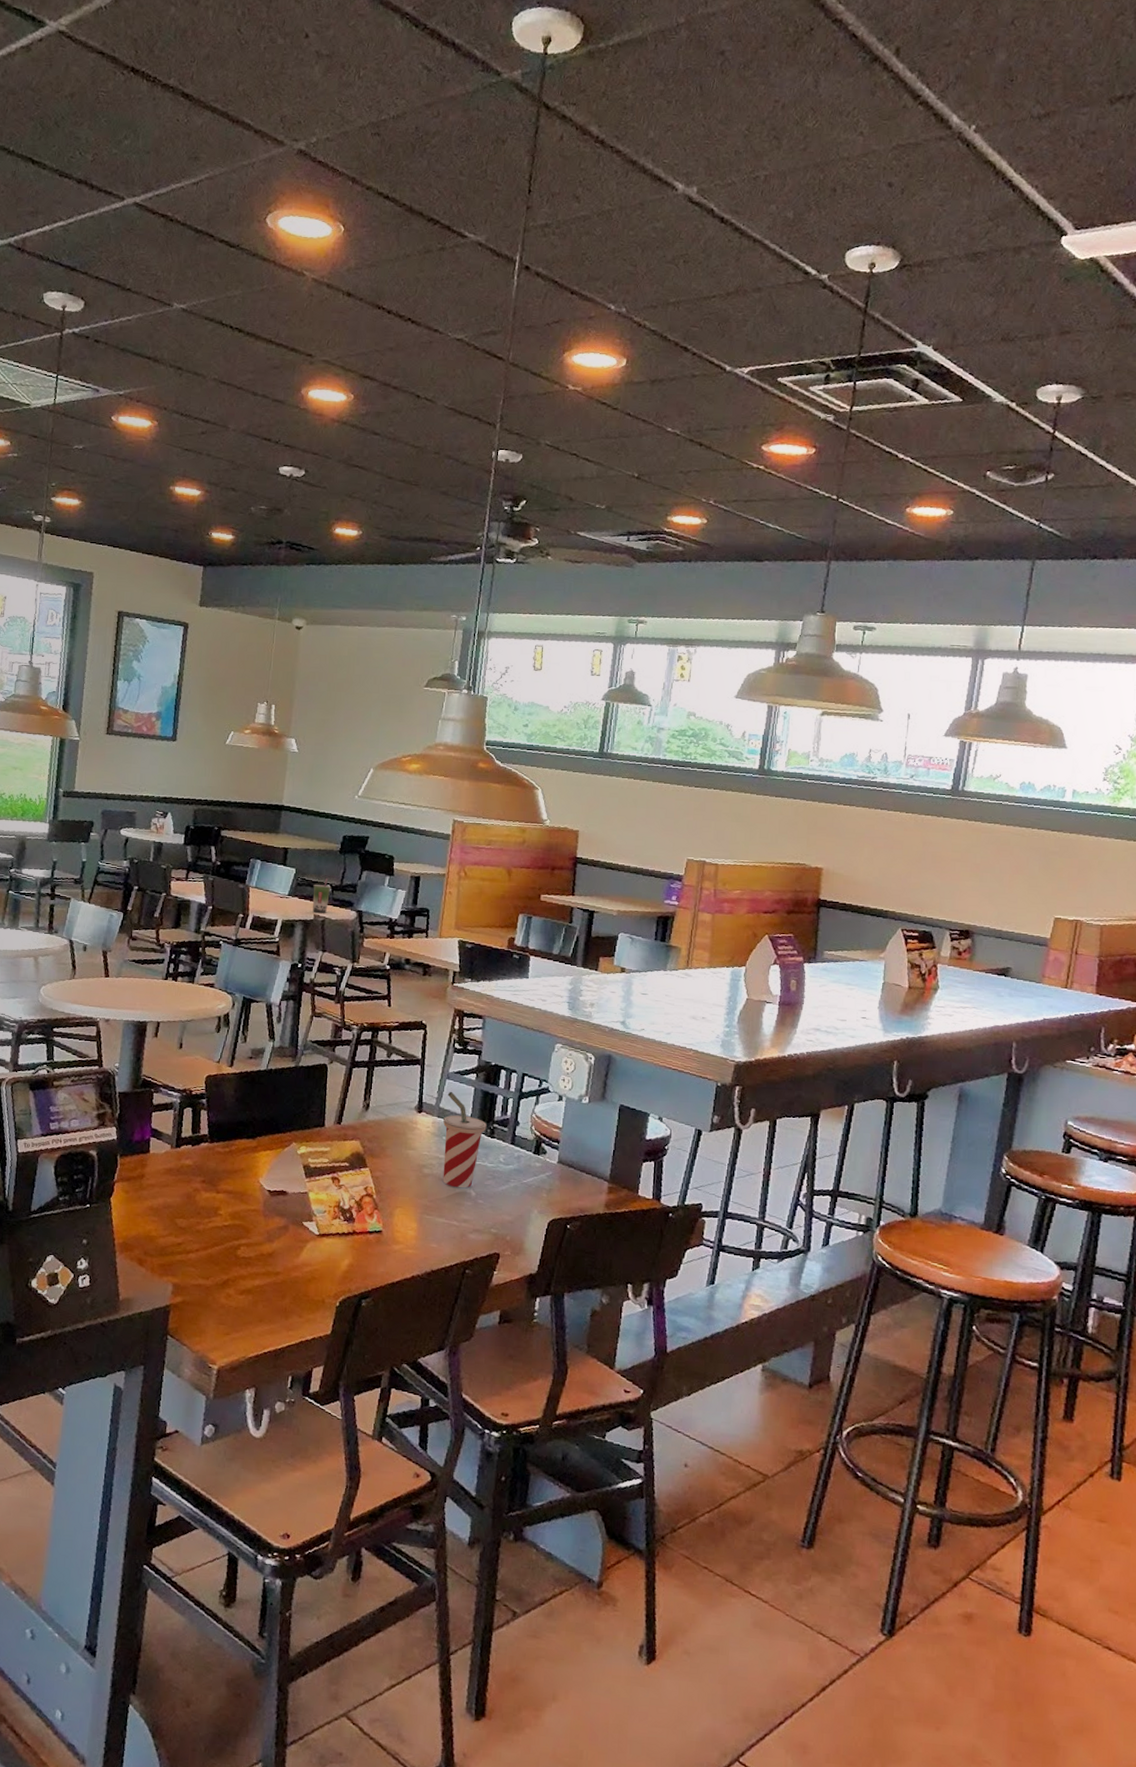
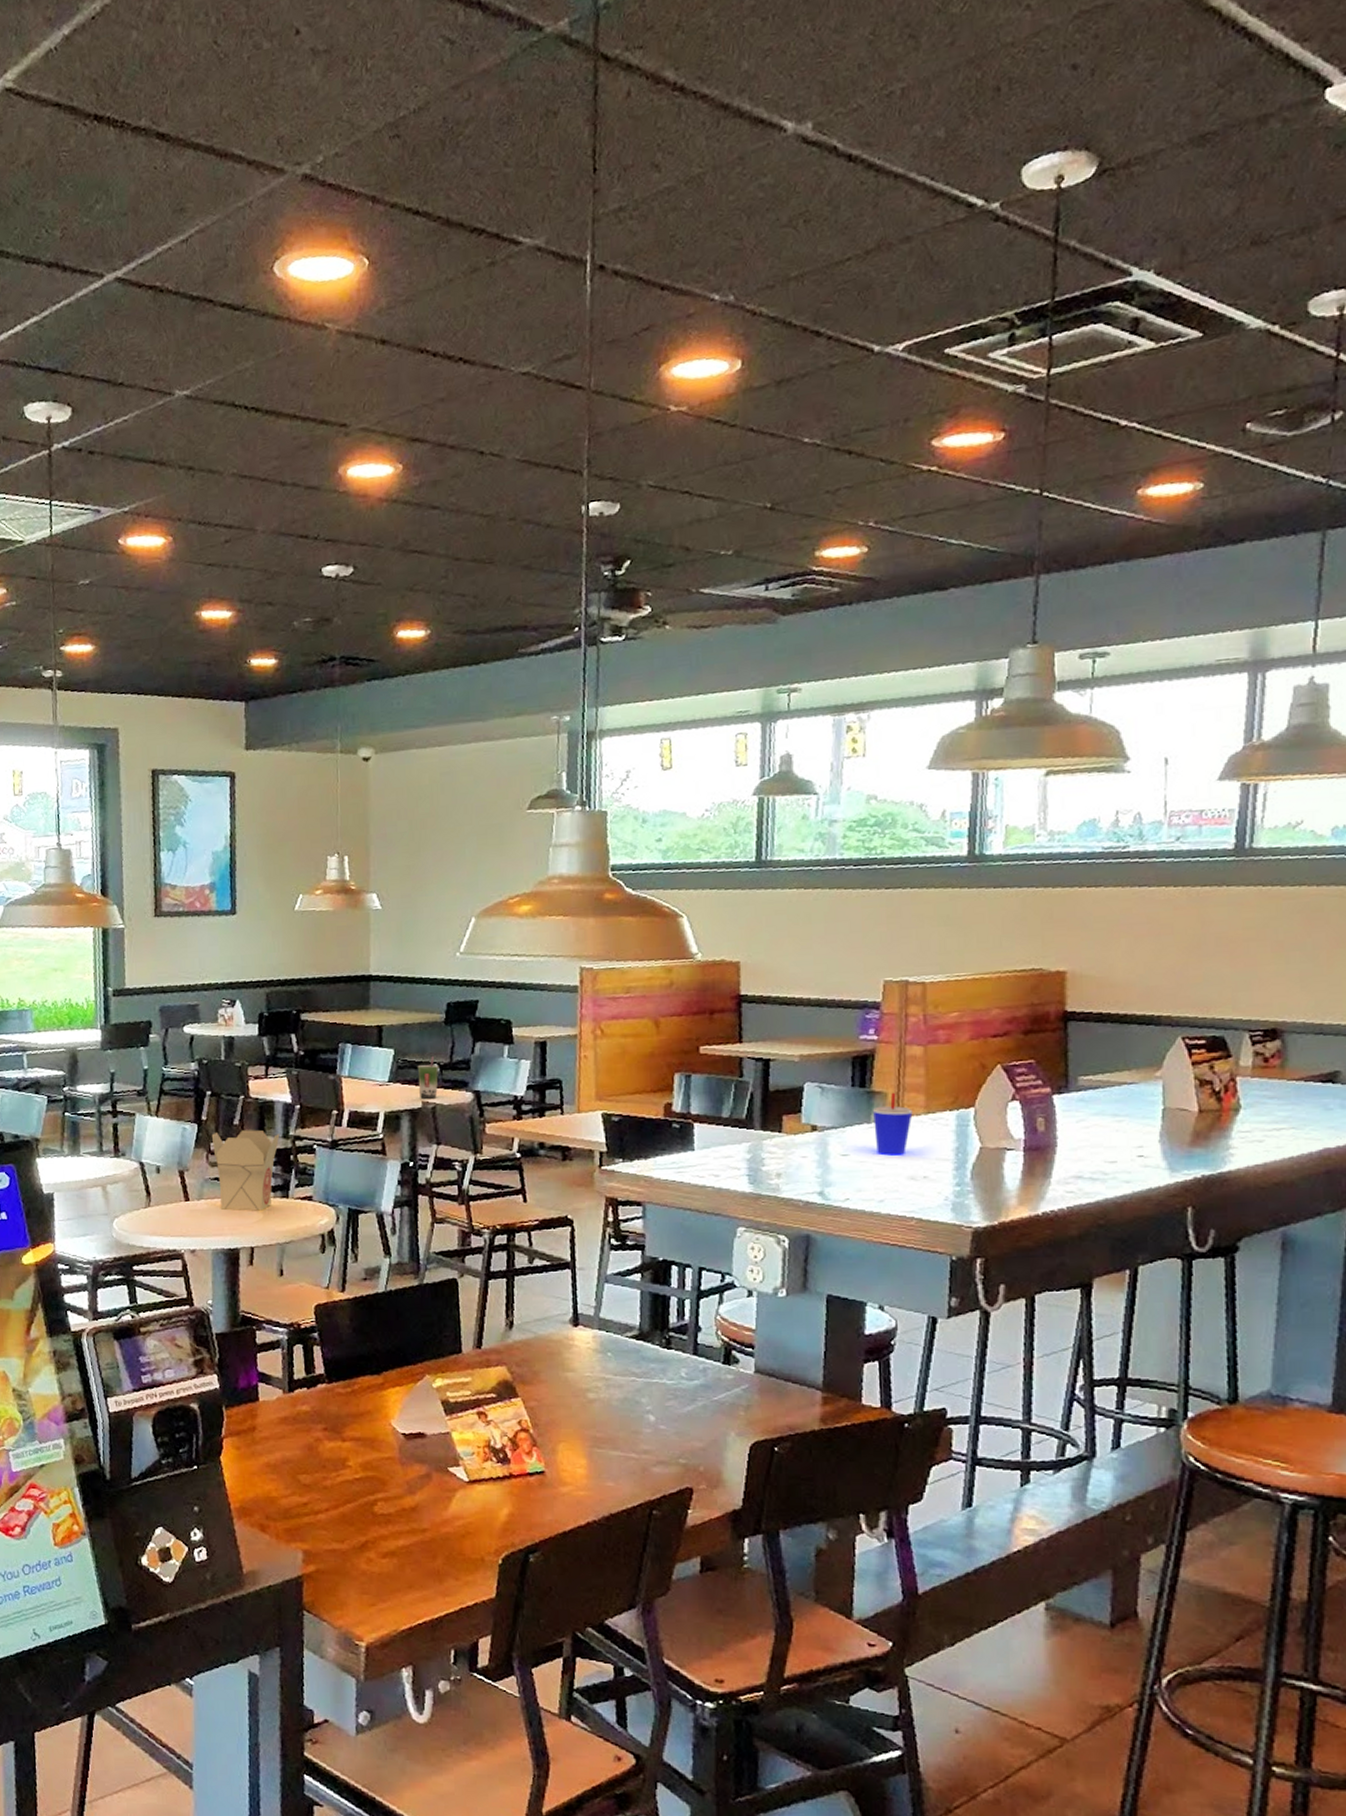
takeout container: none [134,921,193,992] -> present [211,1129,280,1211]
beverage cup: present [442,1091,487,1188] -> none [606,1297,661,1413]
beverage cup: none [668,948,699,999] -> present [873,1092,913,1156]

